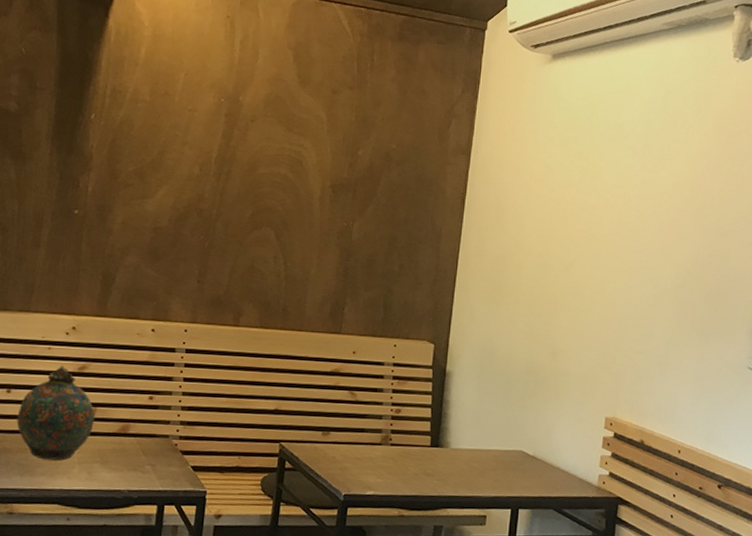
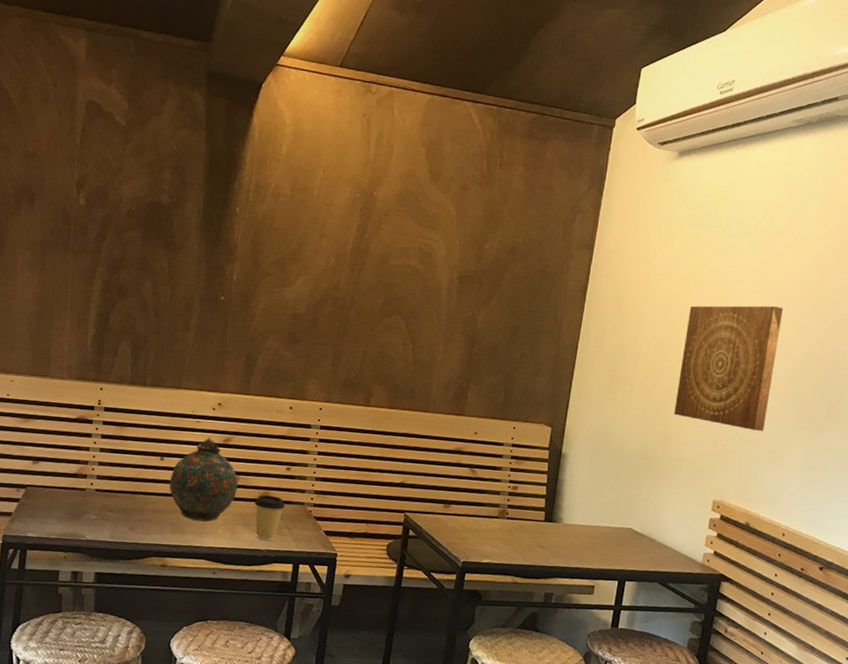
coffee cup: none [113,428,148,480] -> present [254,495,285,541]
wall art: none [561,211,666,342] -> present [674,305,784,431]

